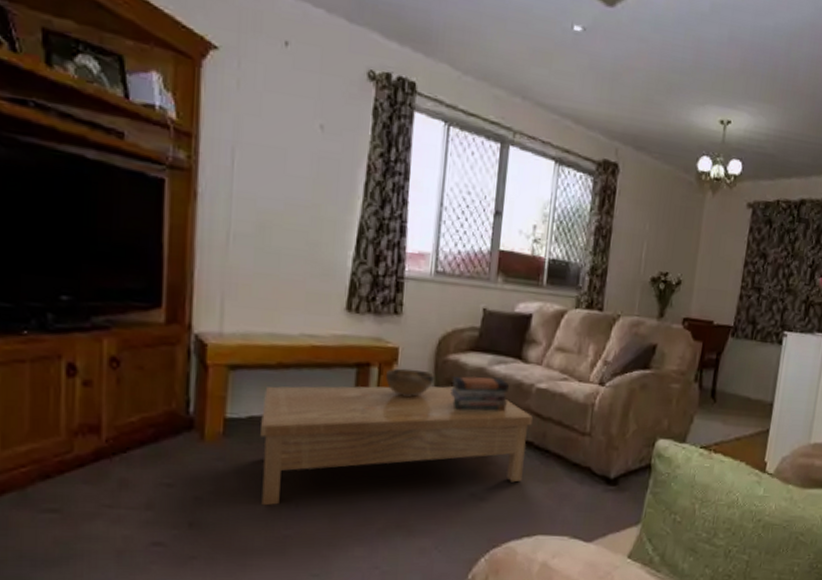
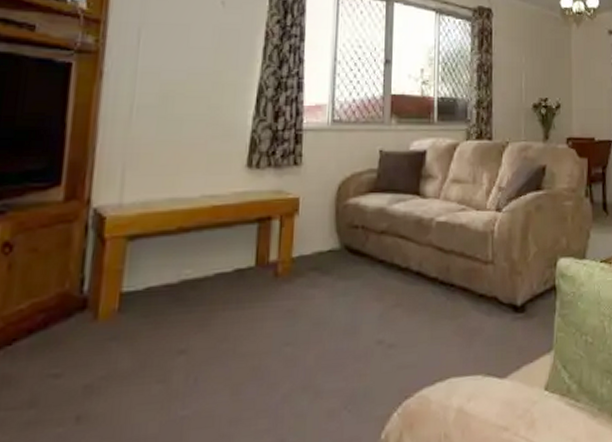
coffee table: present [260,386,534,506] -> none [157,230,436,386]
decorative bowl: present [385,368,435,397] -> none [286,217,337,246]
book stack: present [450,376,510,412] -> none [352,216,410,254]

